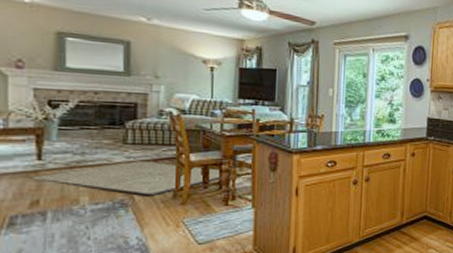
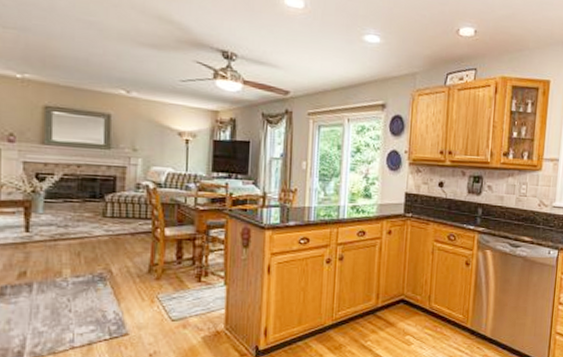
rug: present [28,161,222,196] -> none [17,234,196,270]

